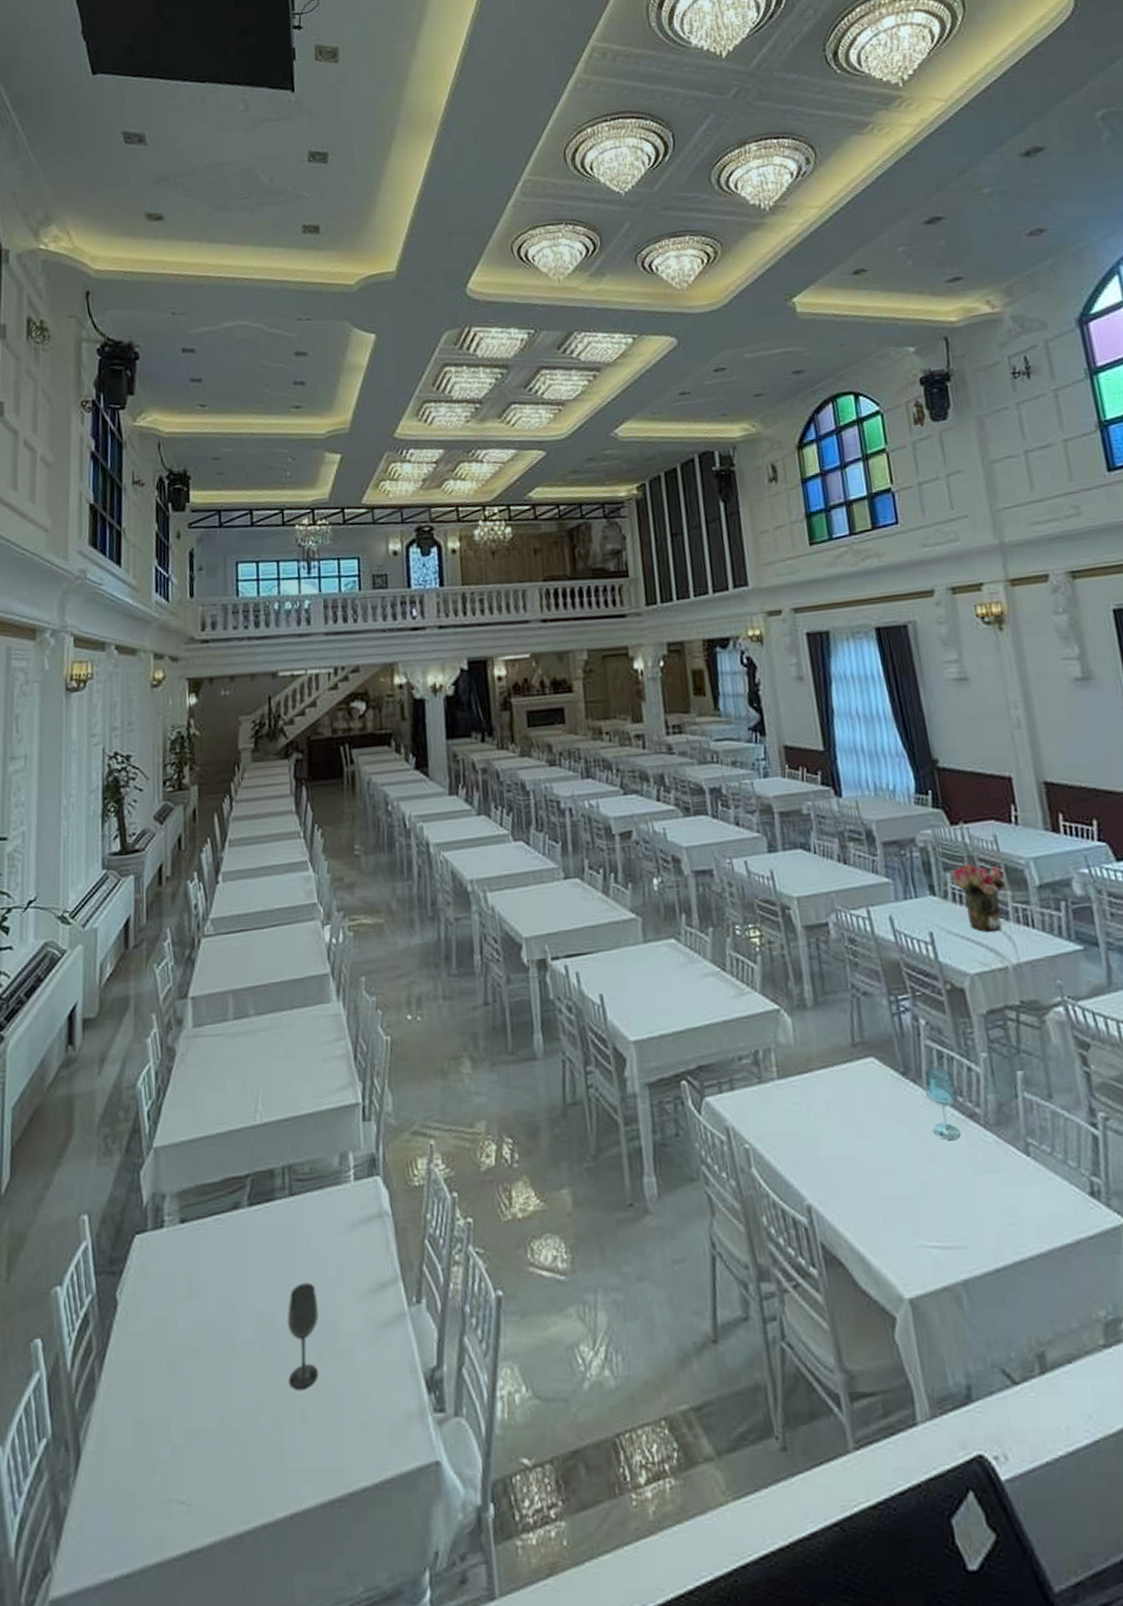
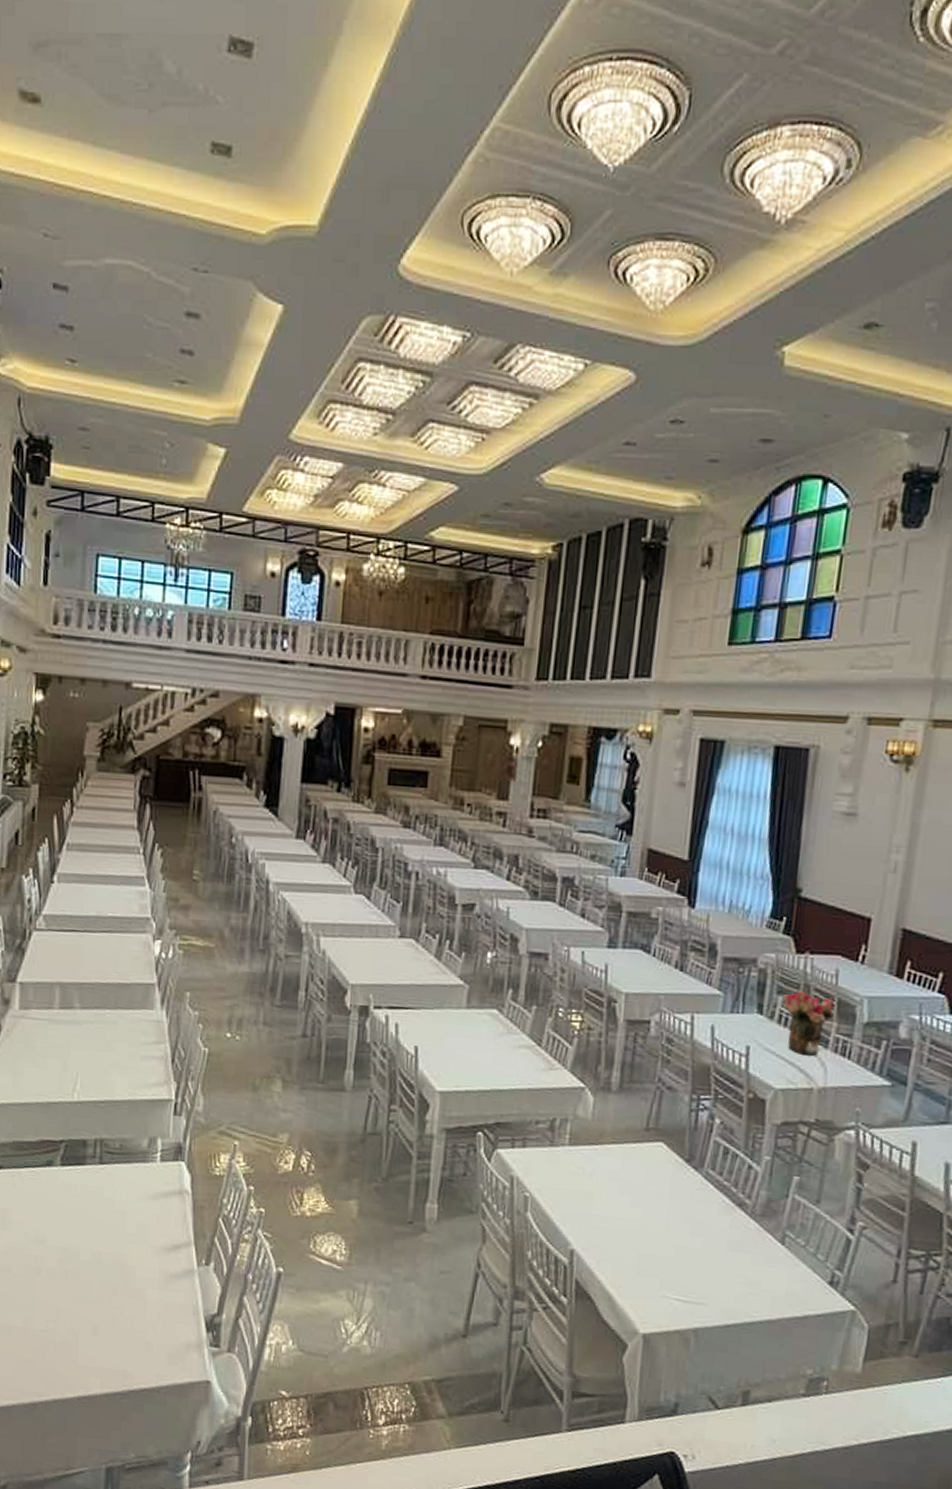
wine glass: present [287,1282,319,1389] -> none [86,1233,118,1311]
wine glass: present [923,1067,960,1141] -> none [702,1160,734,1222]

